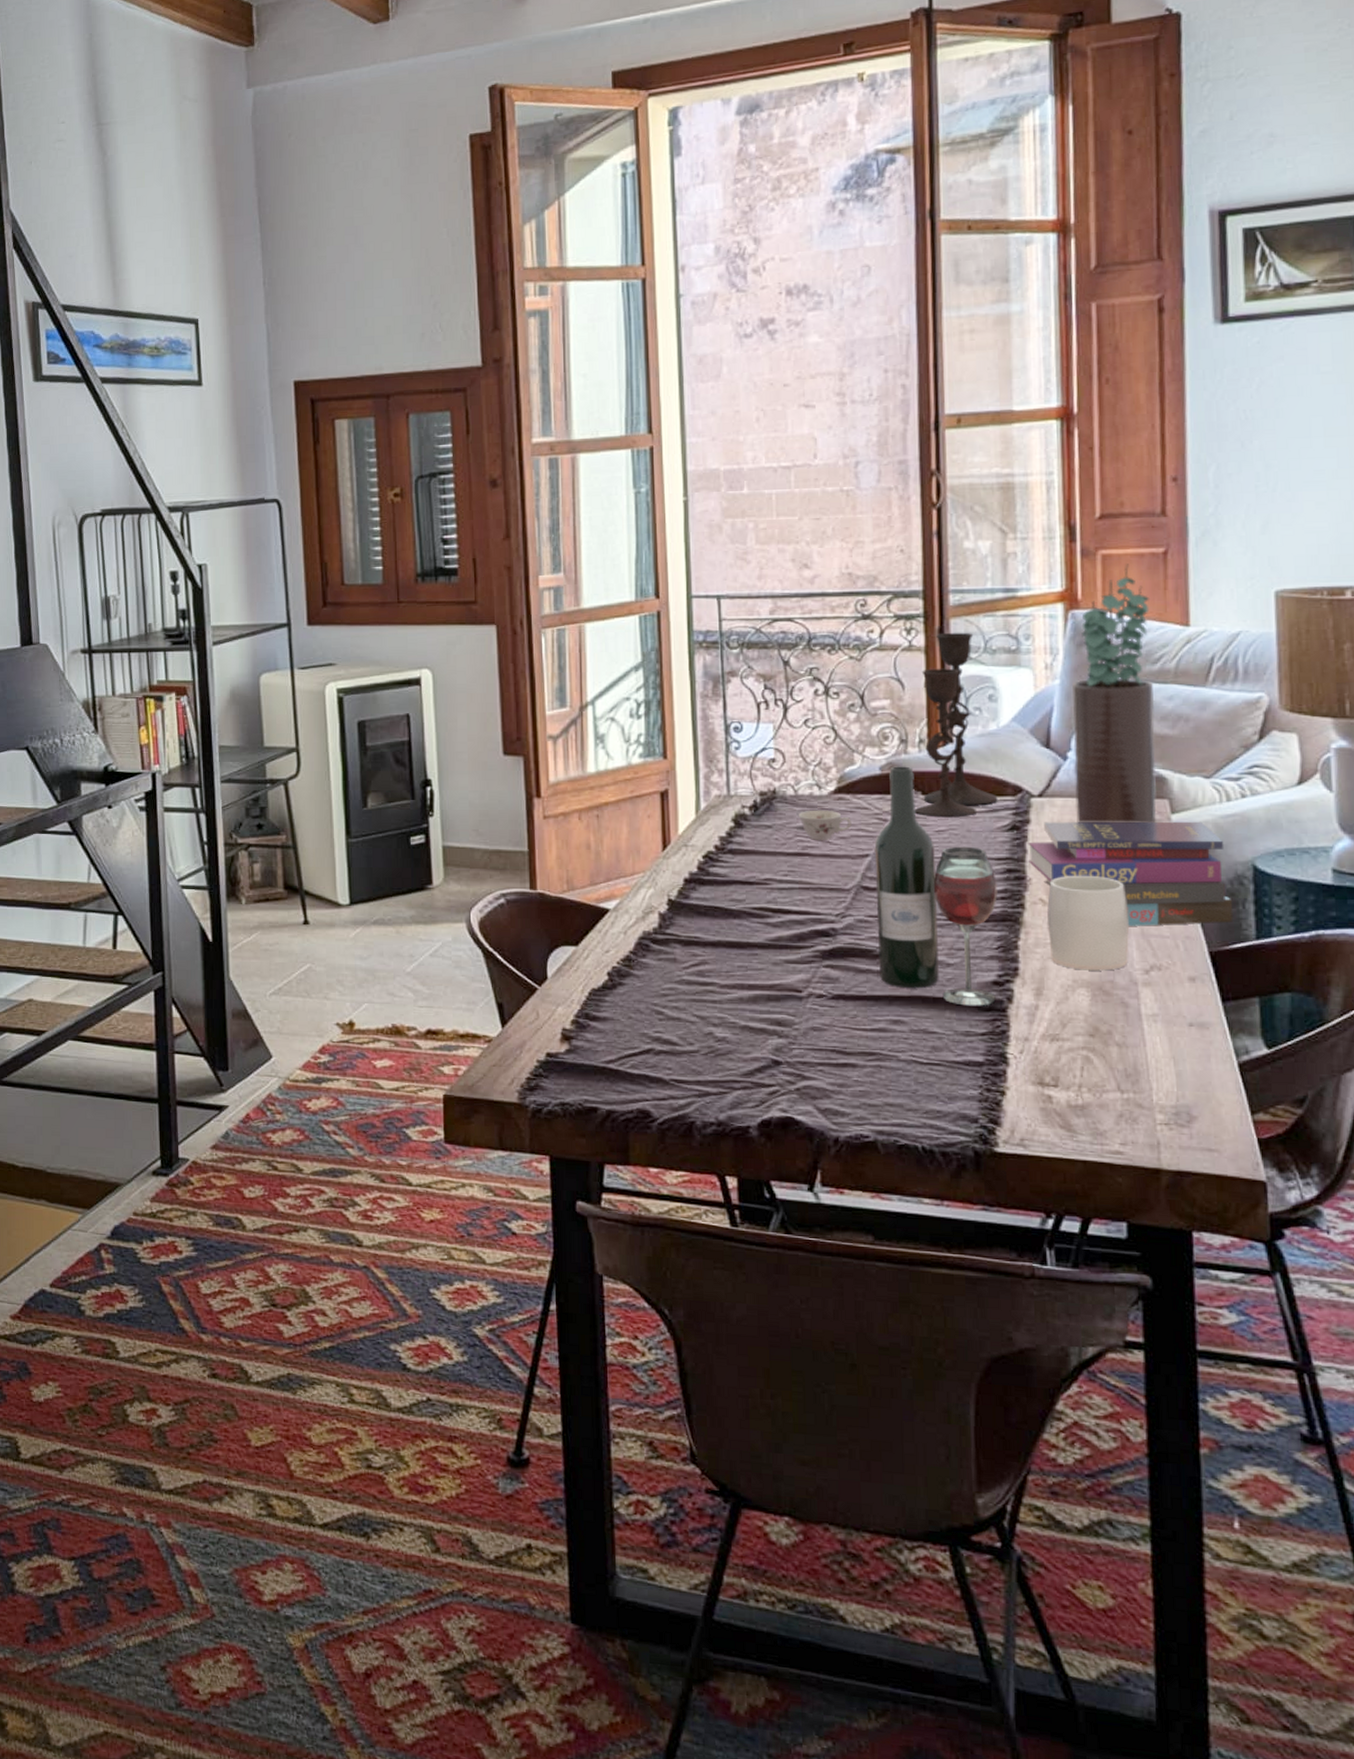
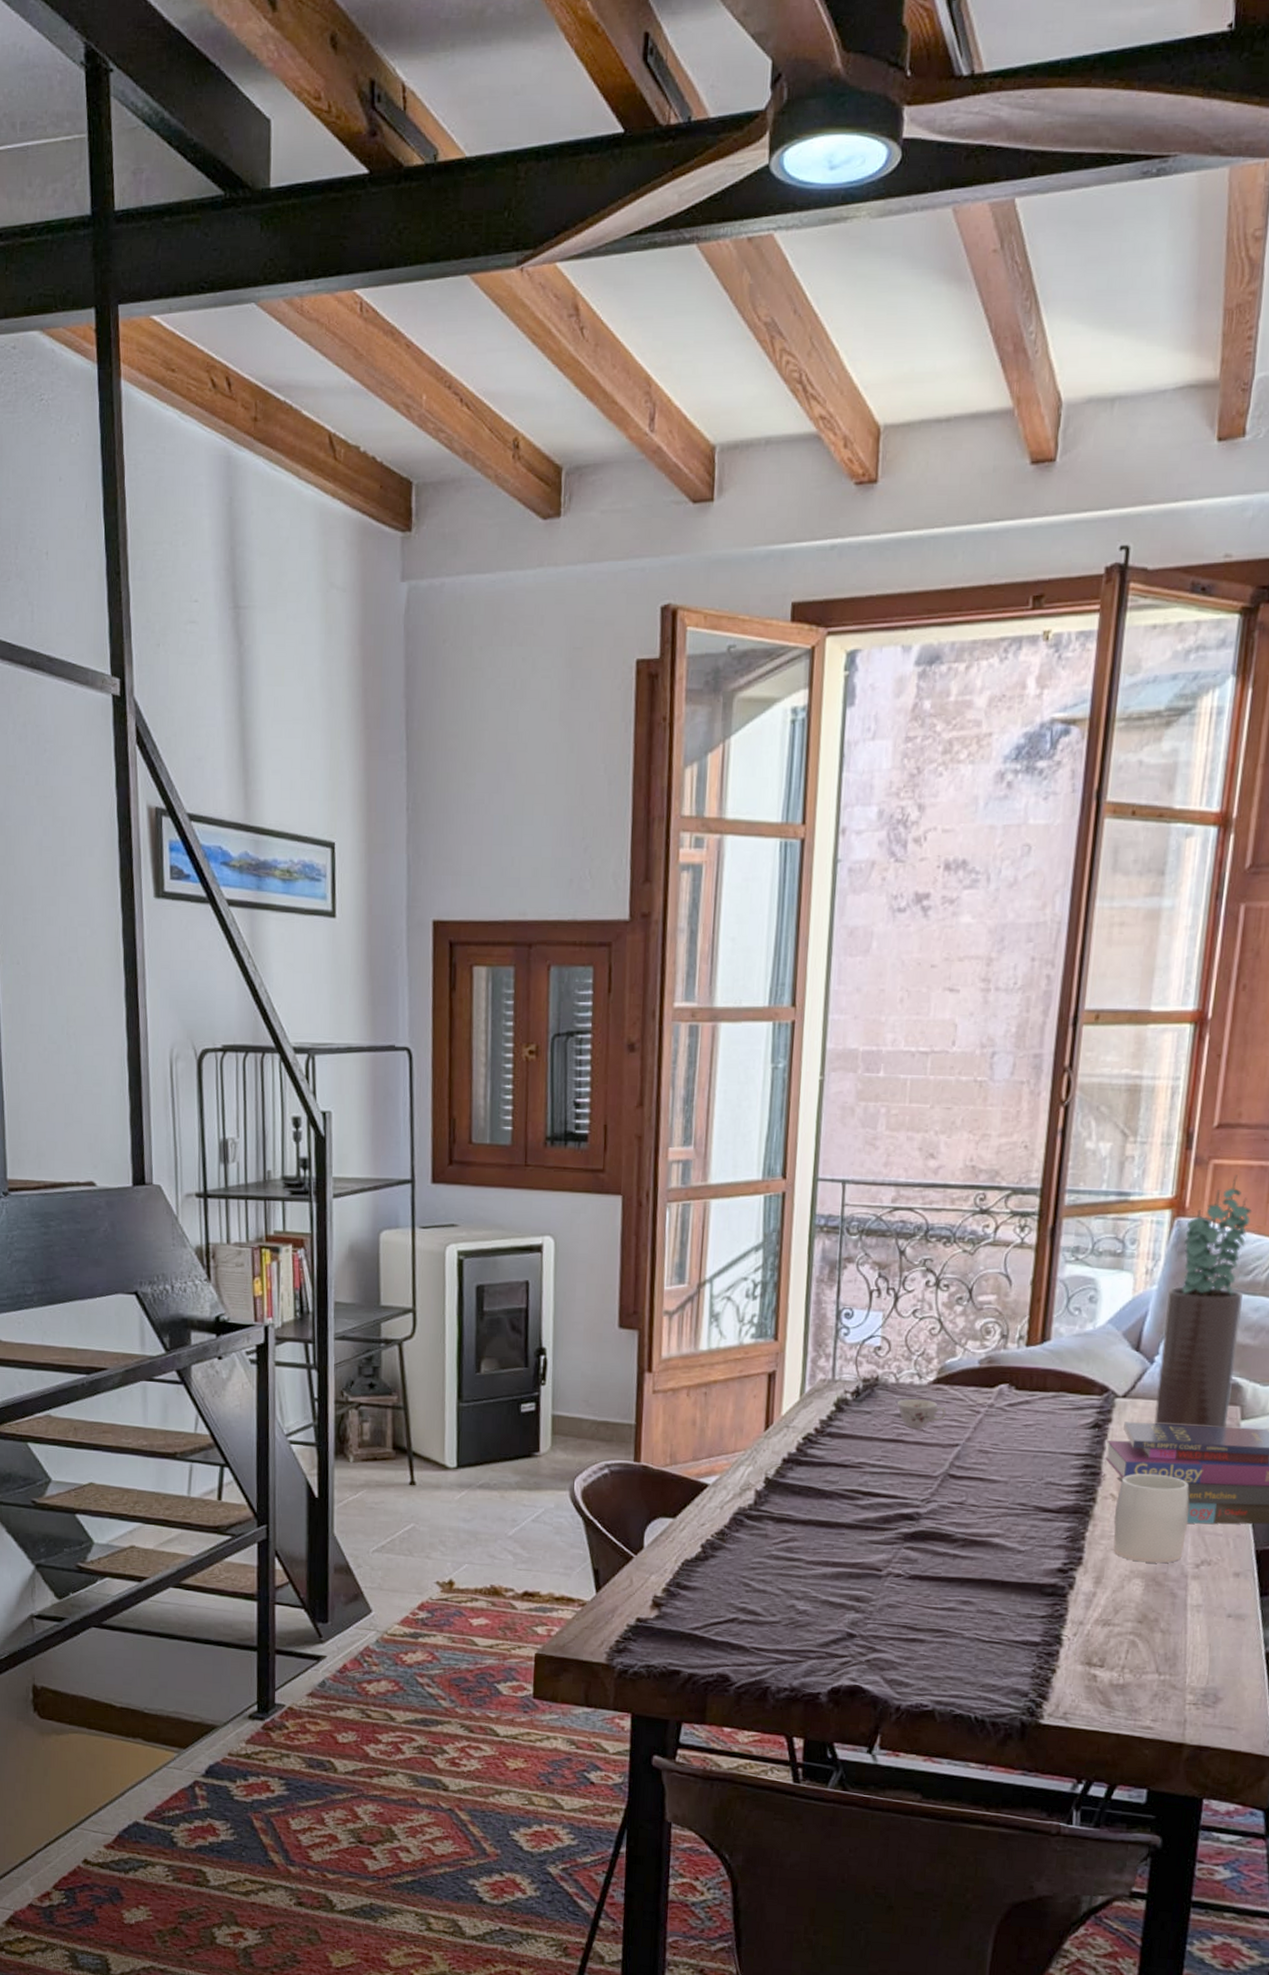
wine bottle: present [874,766,939,988] -> none [955,1360,1021,1572]
candlestick: present [915,632,998,818] -> none [1007,1232,1085,1414]
wineglass: present [933,846,998,1006] -> none [1010,1440,1074,1591]

